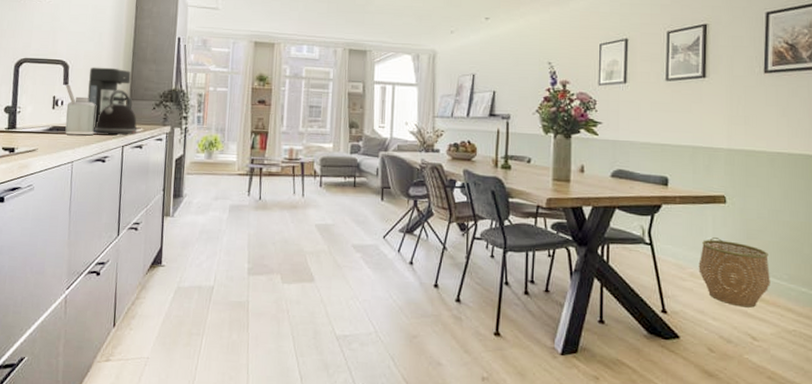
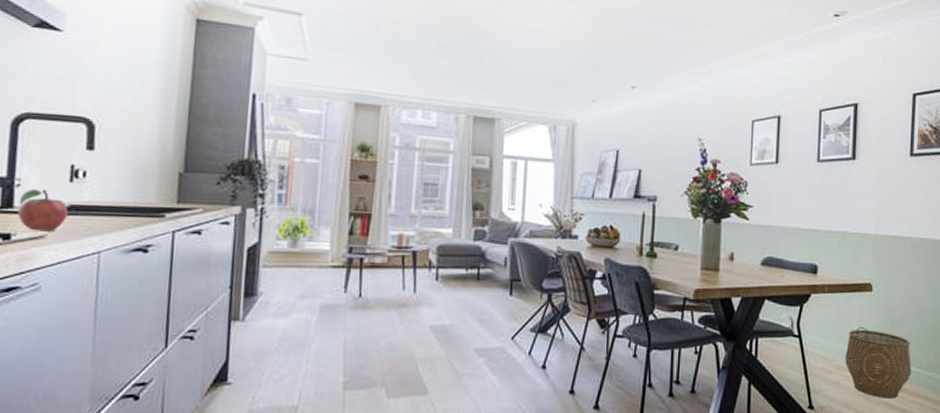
fruit: none [18,114,52,146] -> present [17,188,68,232]
soap dispenser: present [65,84,96,136] -> none [88,149,135,218]
coffee maker: present [87,67,133,128] -> none [122,127,189,208]
kettle: present [95,89,138,135] -> none [133,157,195,217]

